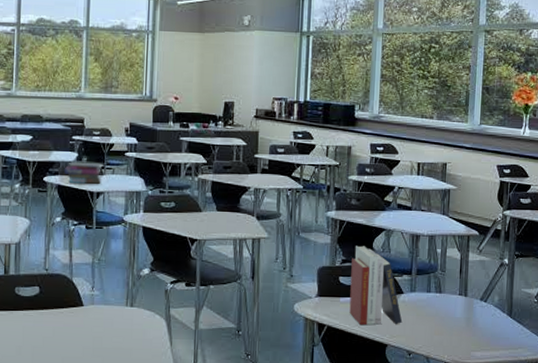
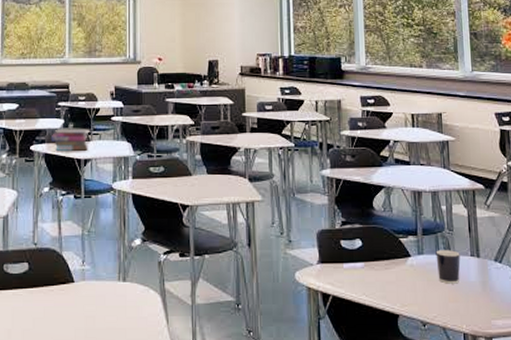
books: present [349,245,403,326] -> none [352,205,413,294]
mug: none [426,289,449,319] -> present [436,250,461,284]

